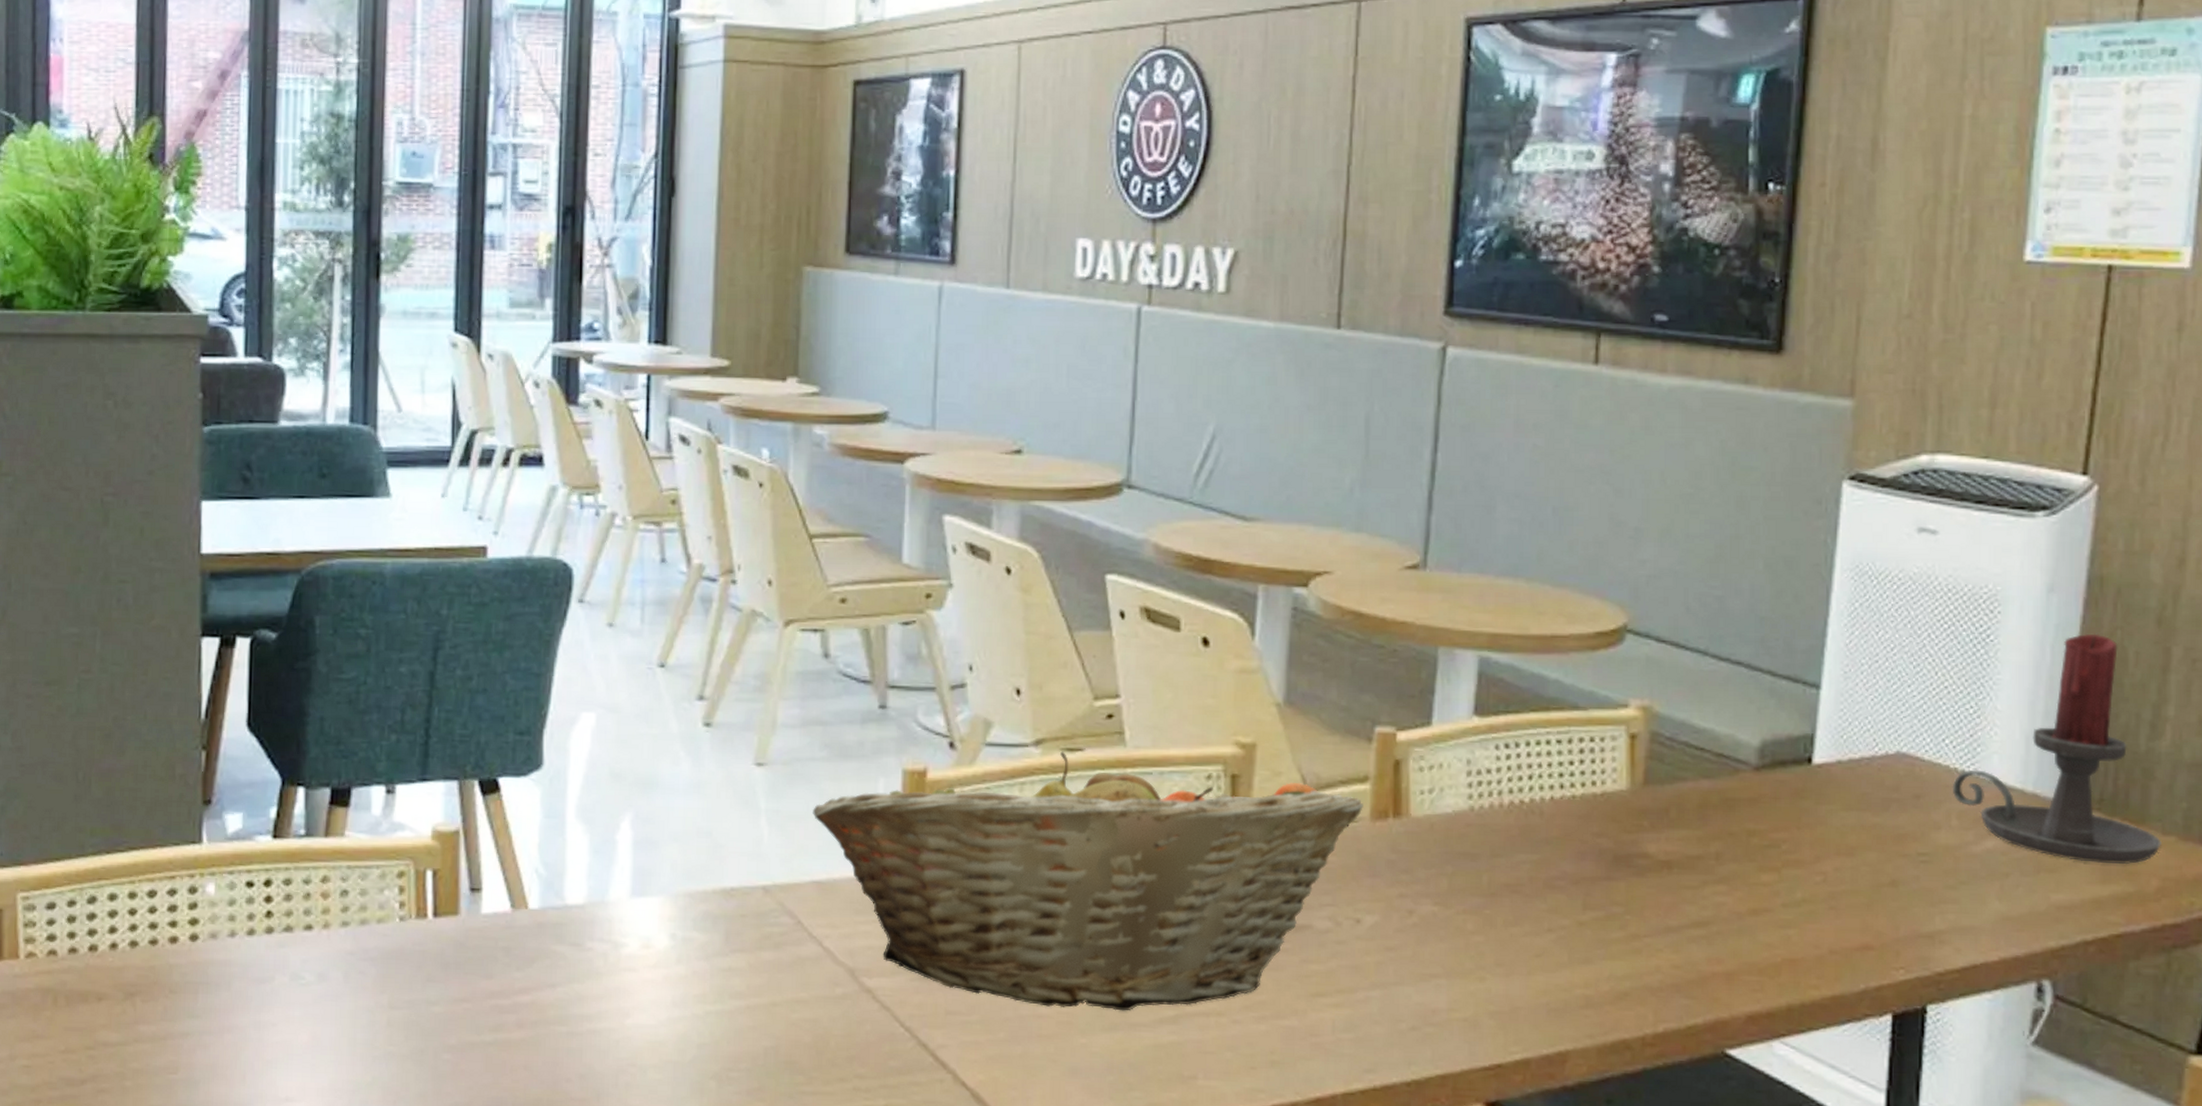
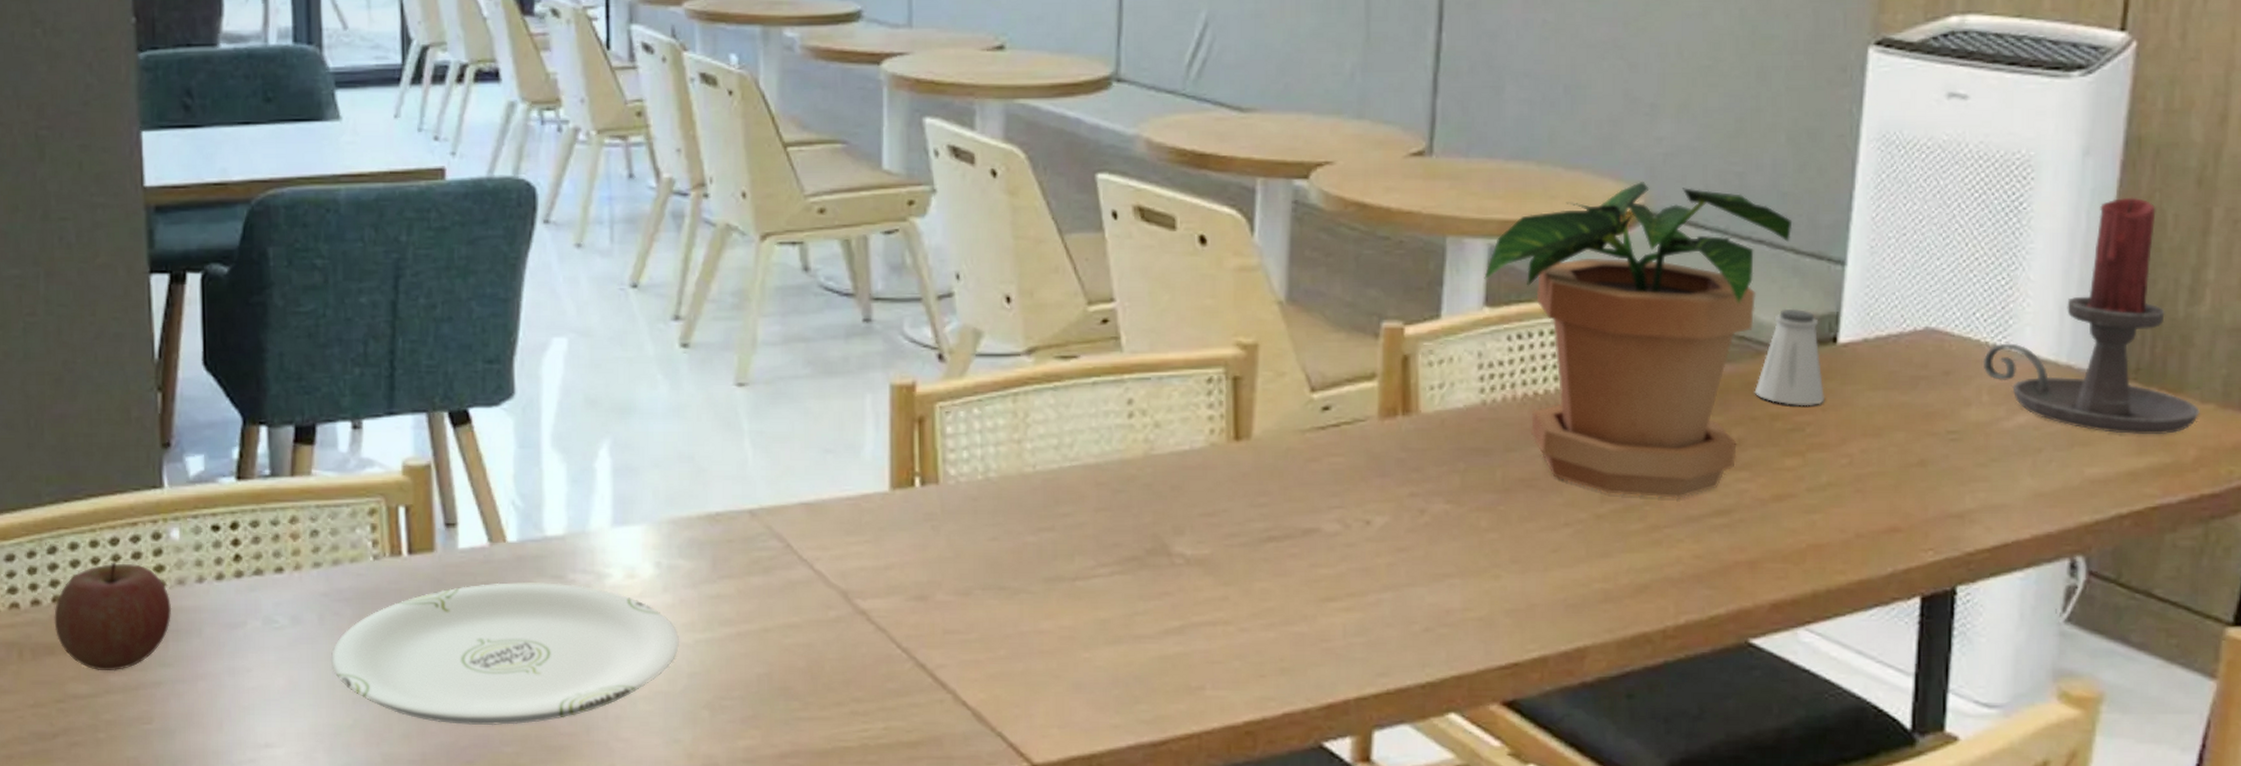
apple: none [89,913,204,1021] -> present [54,562,172,671]
plate: none [354,948,691,1089] -> present [331,582,680,726]
fruit basket: present [813,751,1363,1011] -> none [798,359,1371,623]
potted plant: none [1474,602,1770,909] -> present [1484,182,1793,498]
saltshaker: none [1732,728,1799,823] -> present [1754,308,1824,405]

